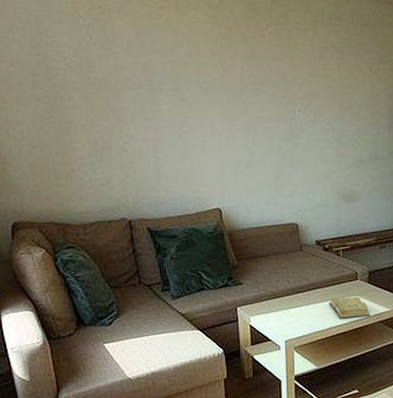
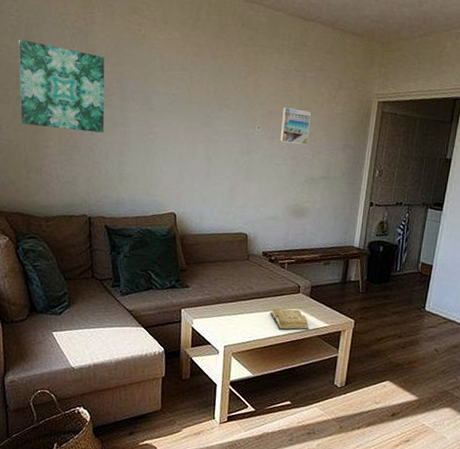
wall art: none [30,34,135,130] -> present [18,39,105,133]
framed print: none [323,88,353,126] -> present [280,107,311,145]

